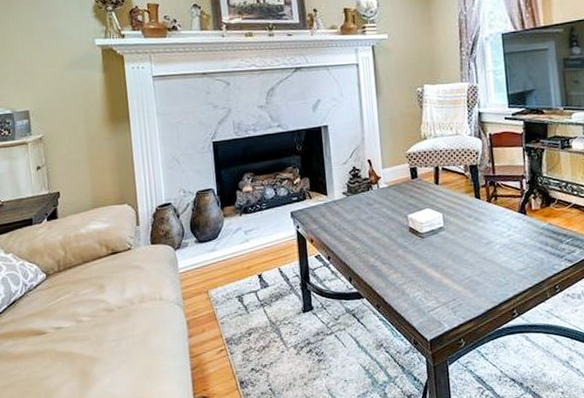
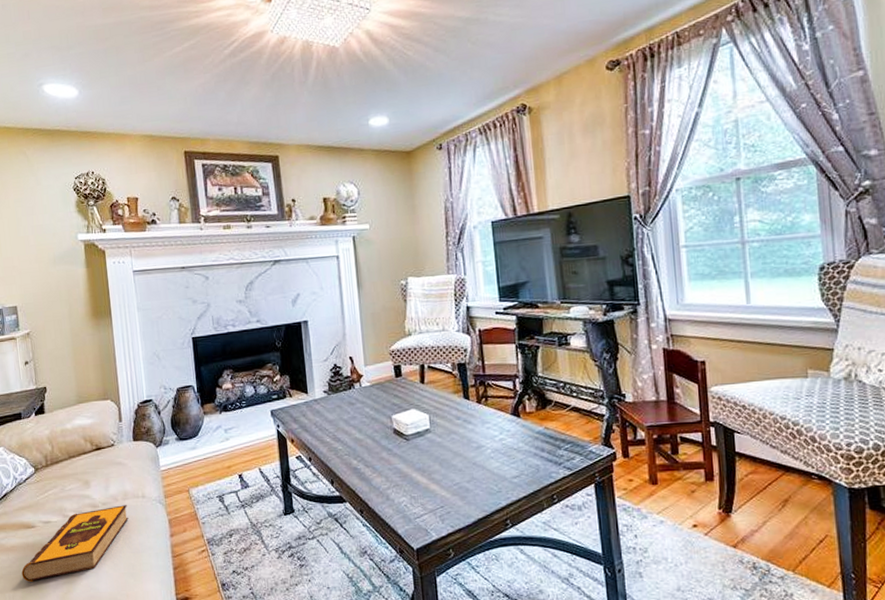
hardback book: none [31,308,145,389] -> present [21,505,129,582]

